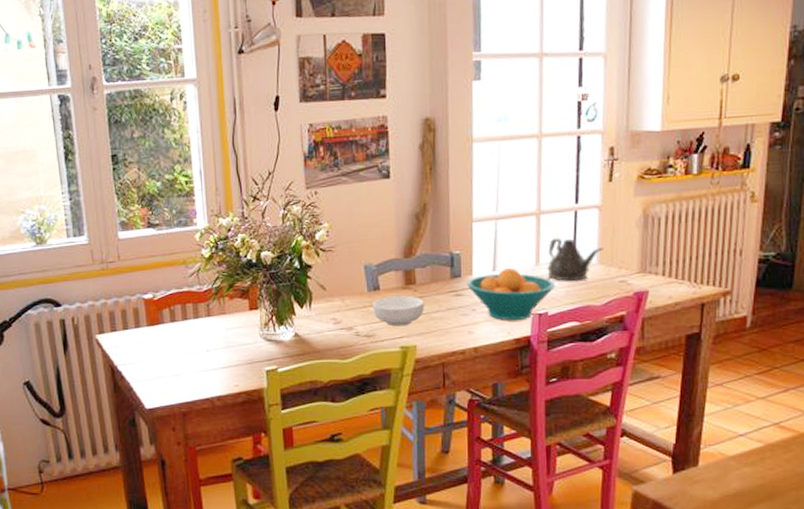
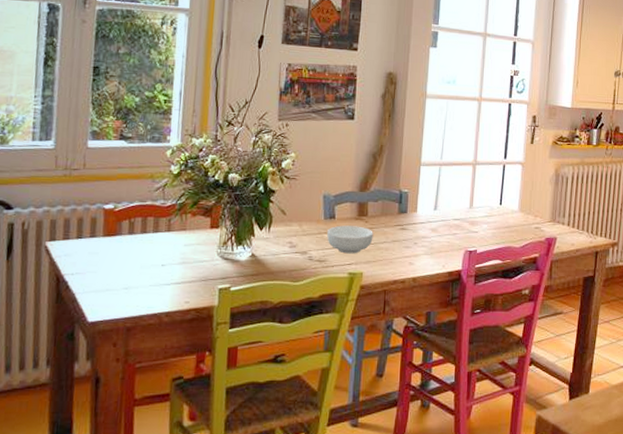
fruit bowl: present [466,267,556,321] -> none [411,208,485,256]
teapot: present [547,237,604,282] -> none [478,186,524,225]

